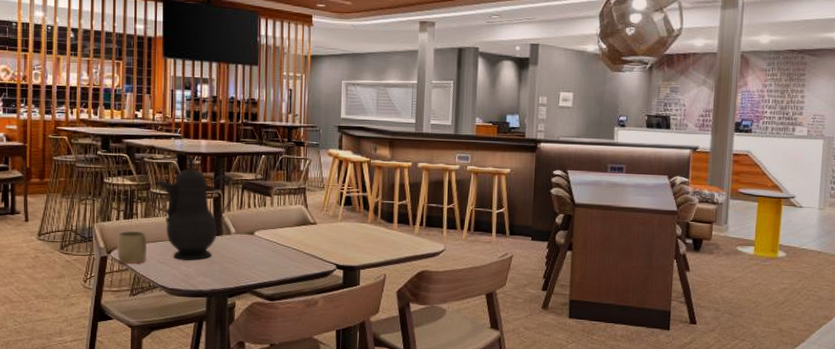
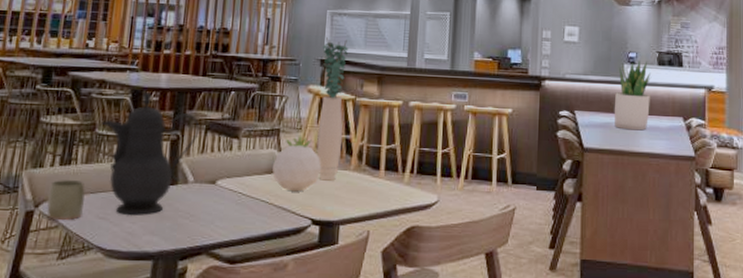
succulent plant: none [300,193,343,243] -> present [271,135,322,193]
vase: none [338,106,362,232] -> present [316,37,348,181]
planter: none [603,123,640,188] -> present [614,60,652,131]

